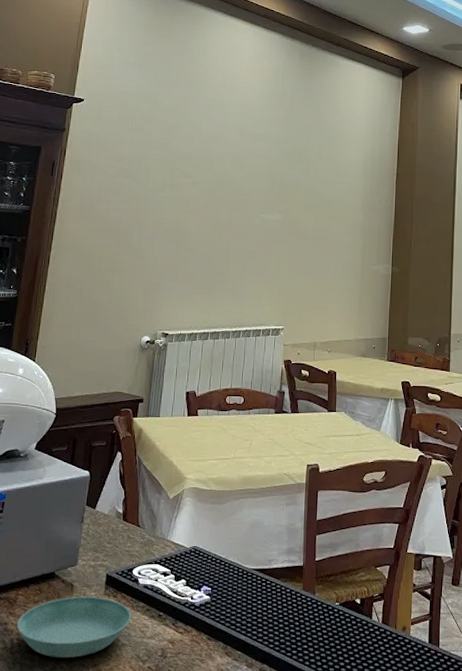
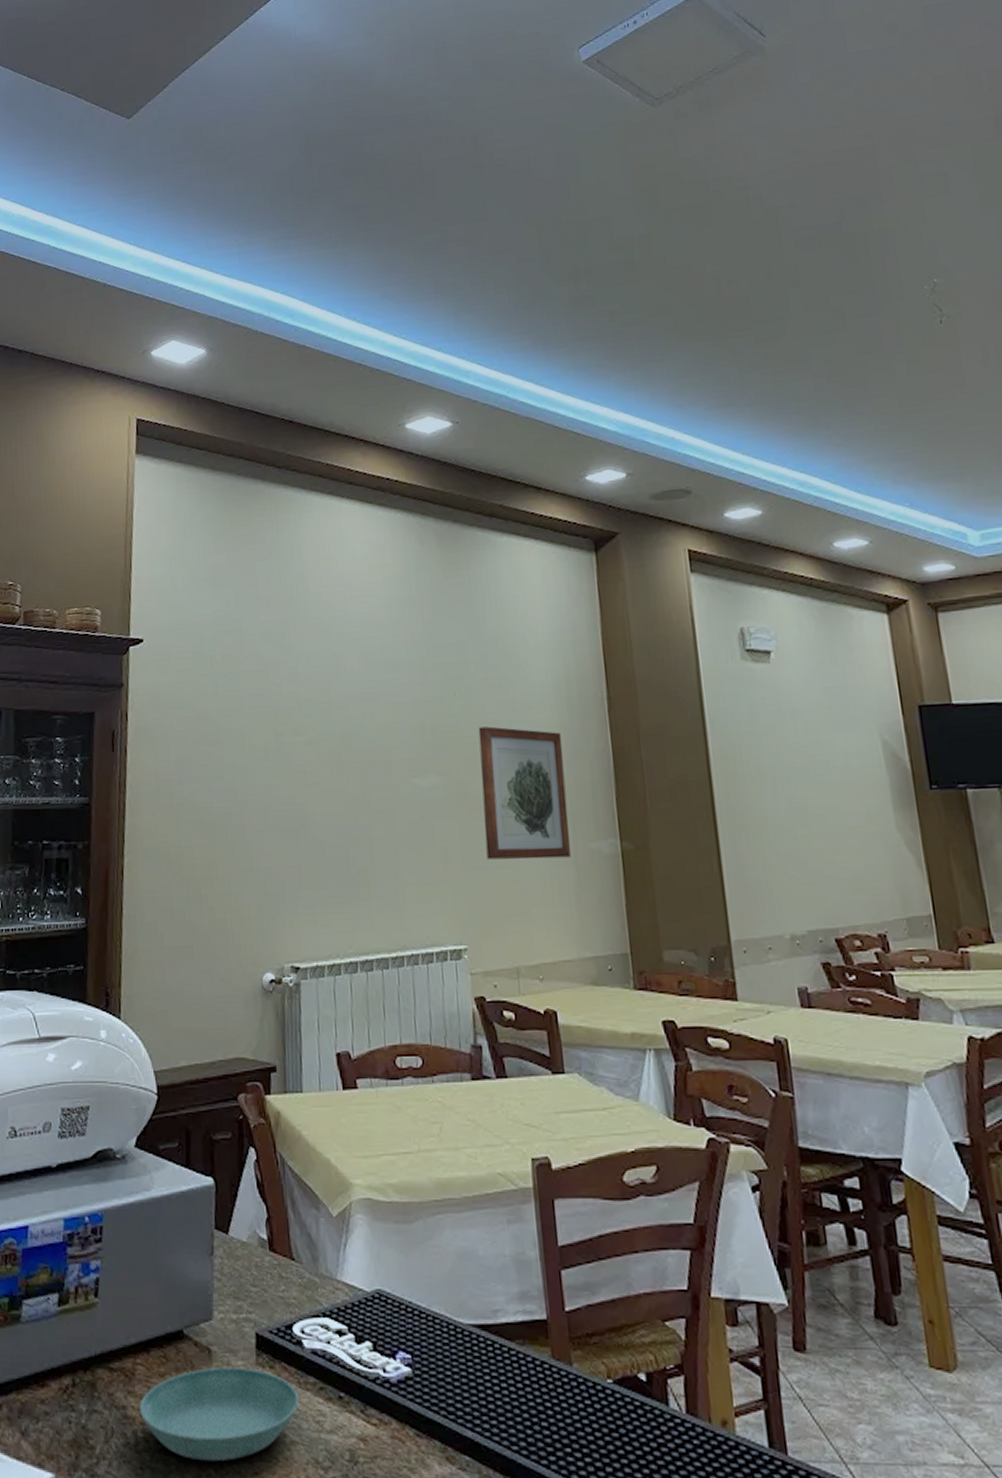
wall art: none [305,184,364,274] -> present [478,726,571,860]

